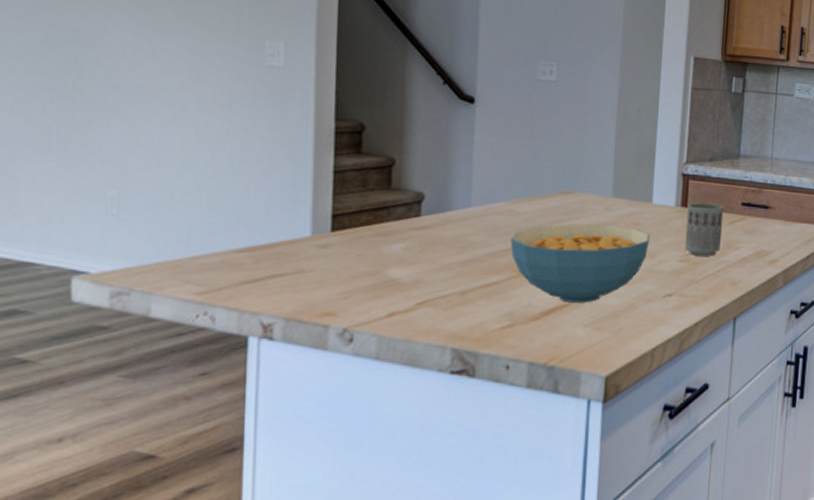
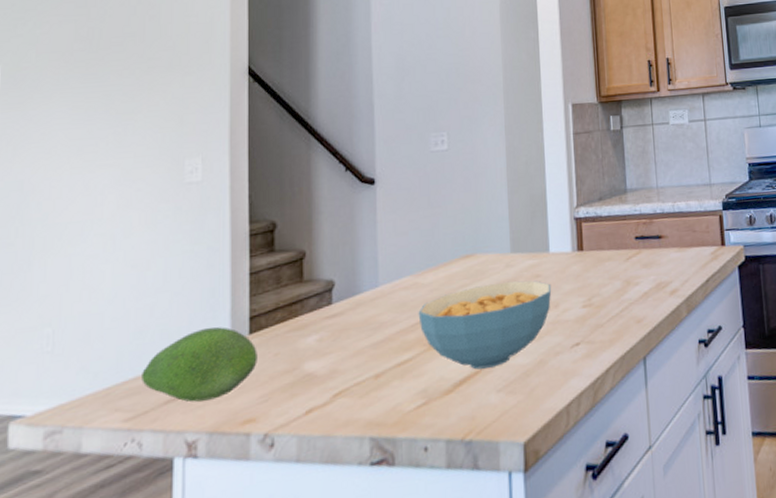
fruit: none [215,217,339,288] -> present [142,327,257,402]
cup: present [684,202,724,256] -> none [583,242,621,299]

